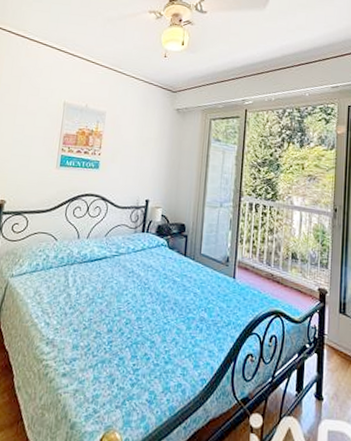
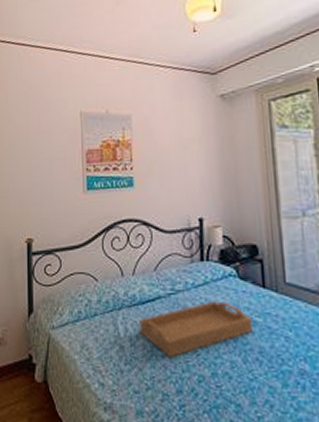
serving tray: none [85,263,174,305] -> present [139,301,254,358]

